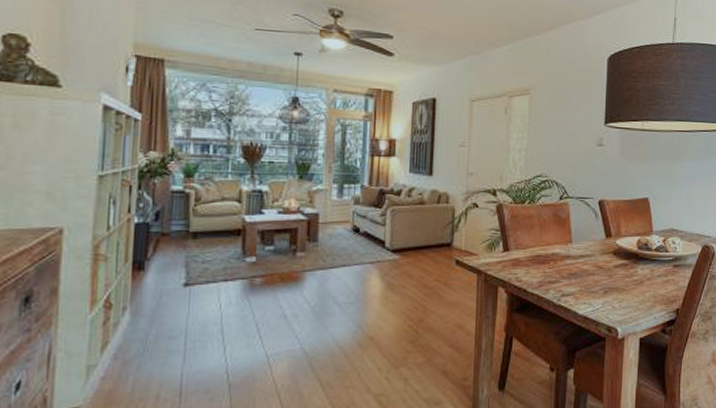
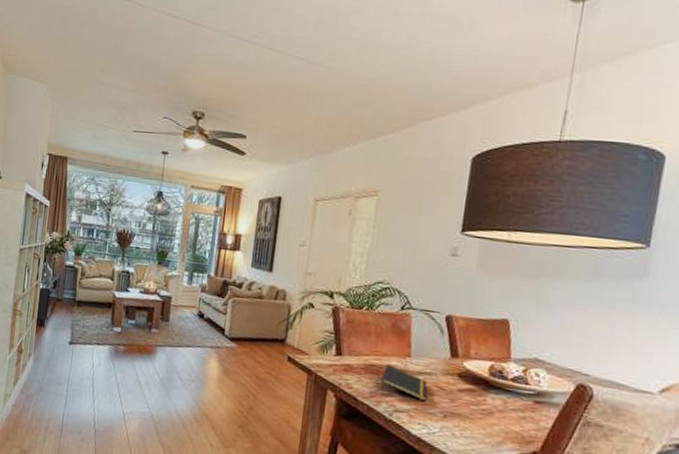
notepad: none [547,252,590,282] -> present [380,364,428,402]

